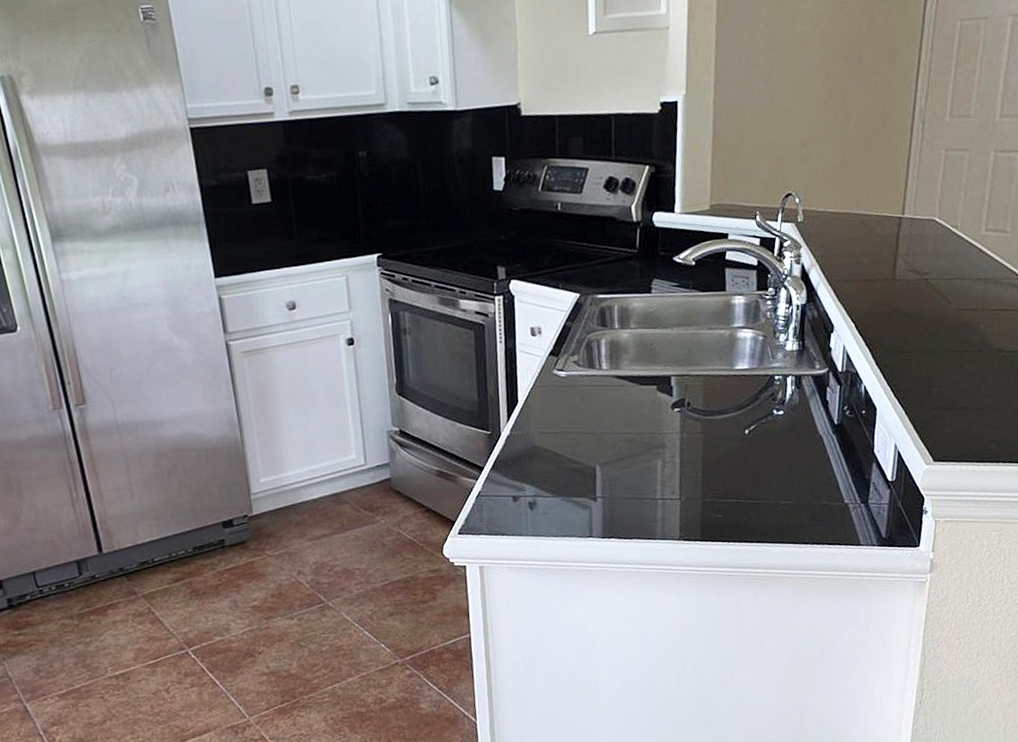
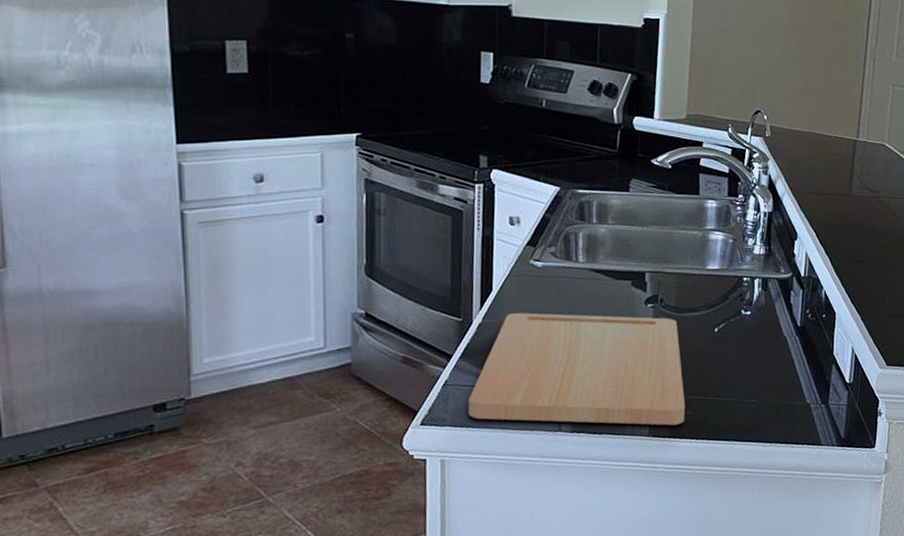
cutting board: none [501,421,717,529] -> present [468,312,686,426]

